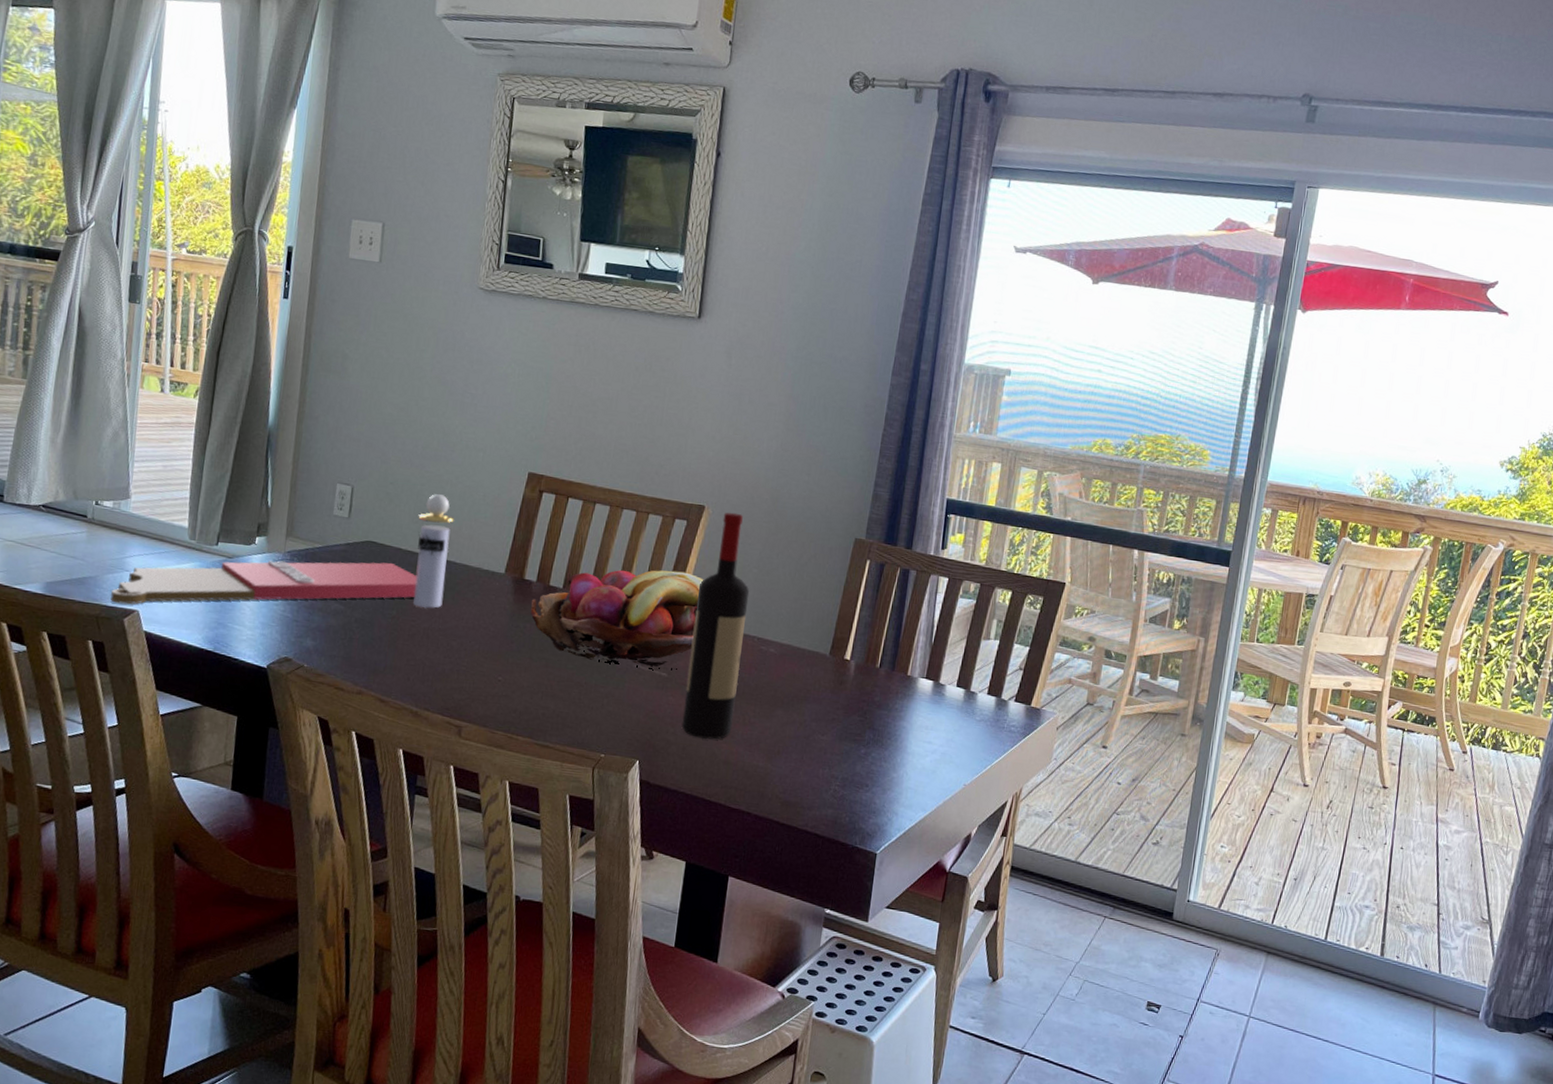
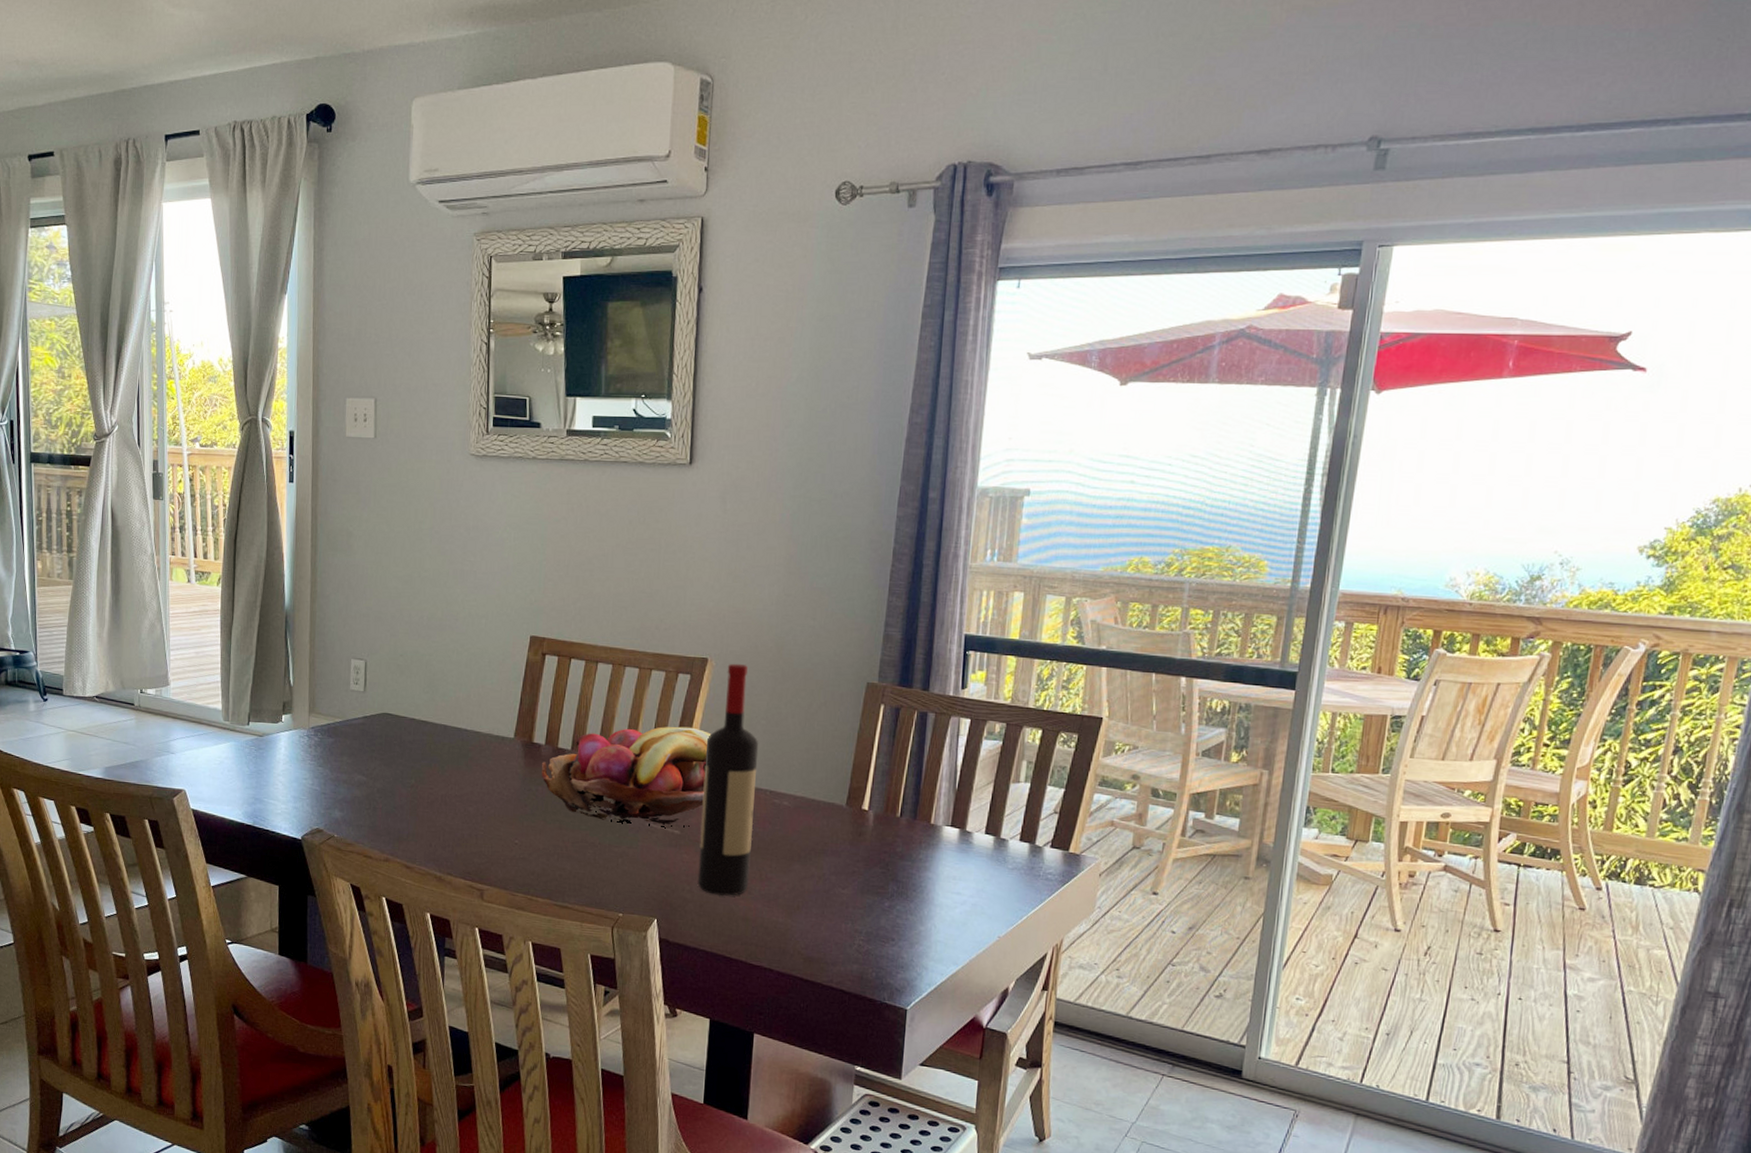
cutting board: present [110,560,417,605] -> none [160,733,432,785]
perfume bottle: present [413,493,456,609] -> none [428,662,464,776]

